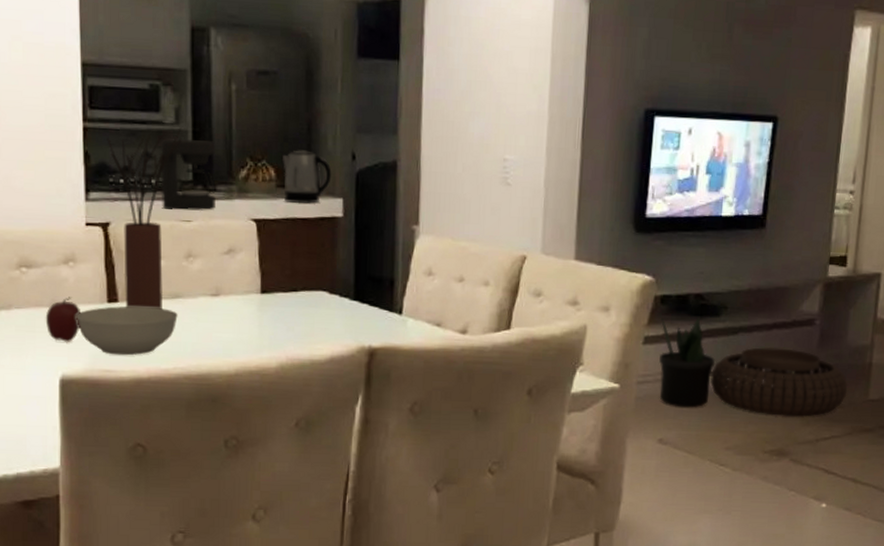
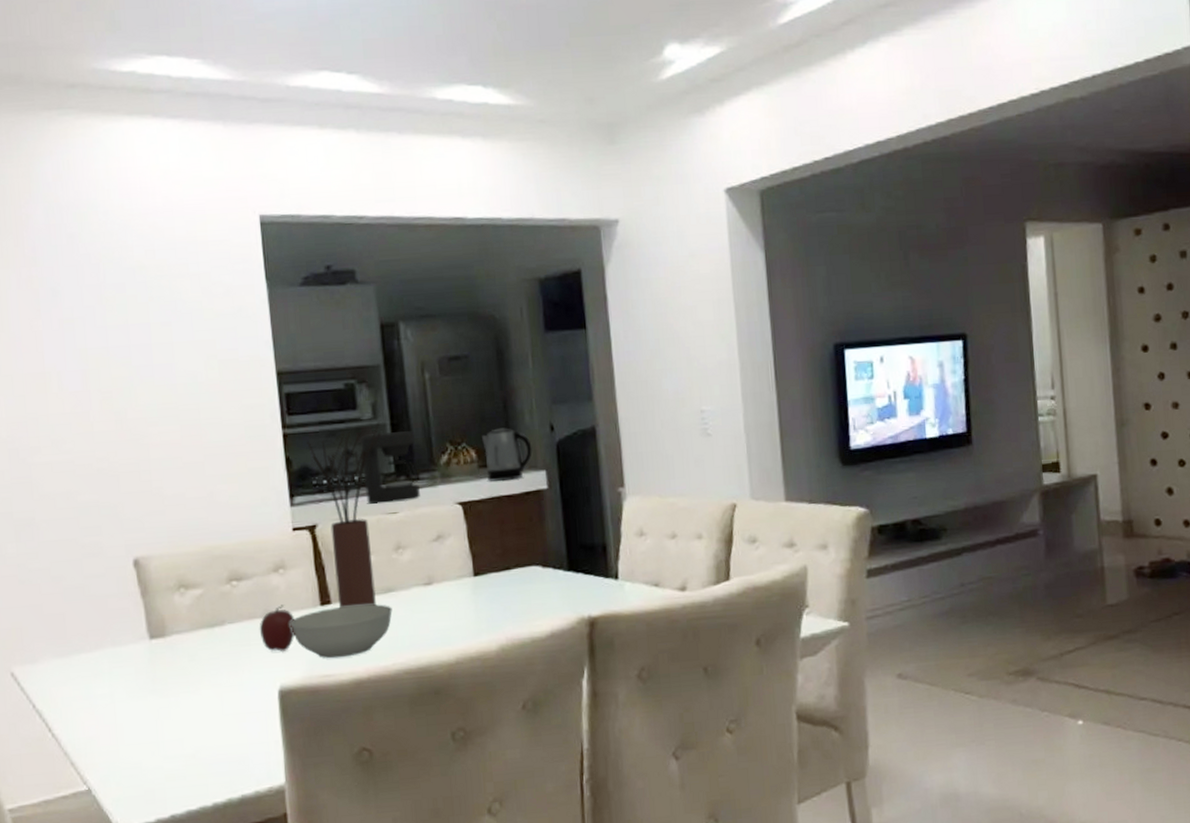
planter: present [659,317,716,408] -> none [881,542,944,638]
pouf: present [710,347,848,417] -> none [941,563,1084,635]

